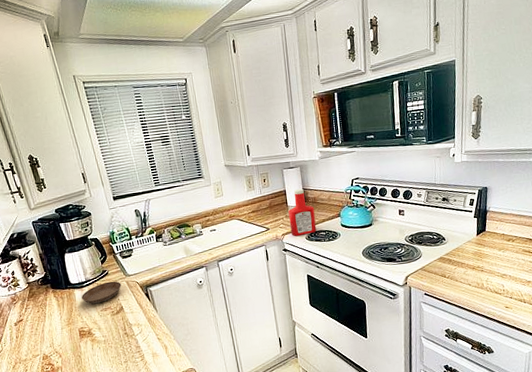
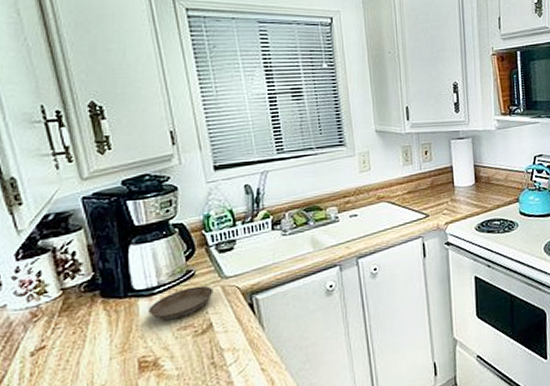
ketchup bottle: present [288,188,317,237] -> none [455,165,489,227]

